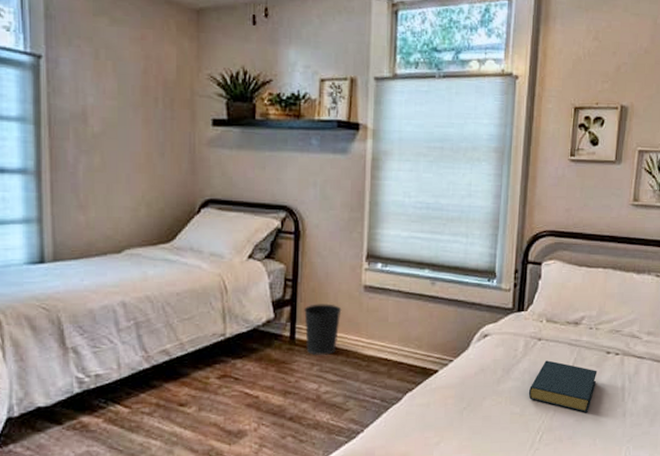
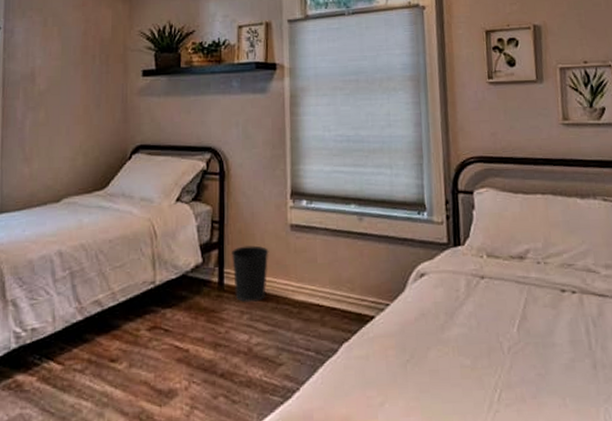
hardback book: present [528,360,598,413] -> none [477,302,555,365]

